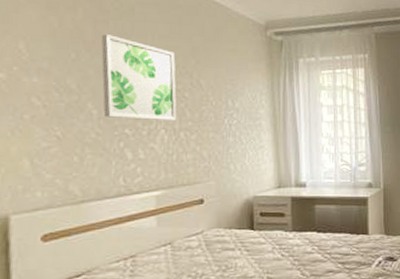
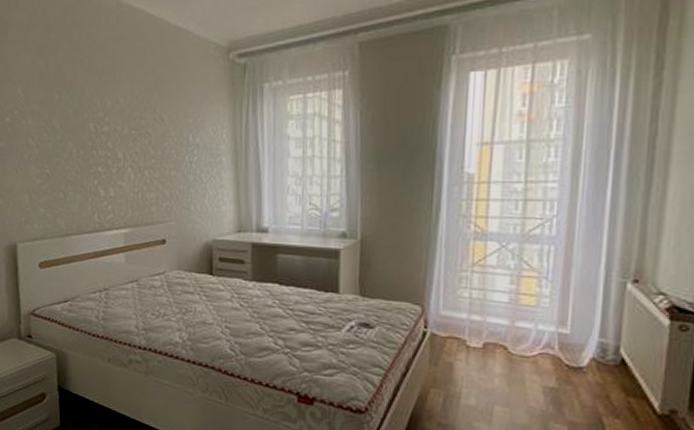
wall art: present [101,34,177,120] -> none [78,73,142,158]

